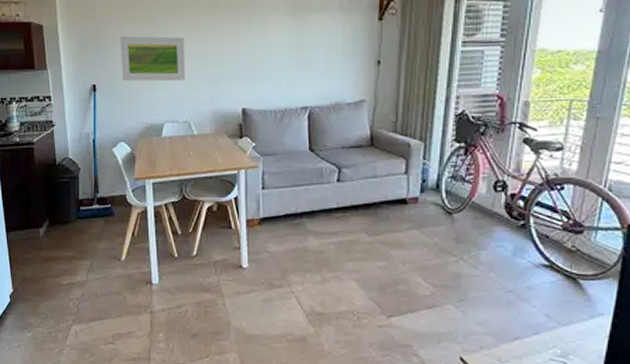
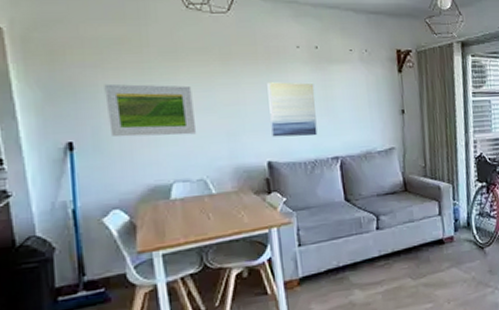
wall art: none [248,32,291,86] -> present [267,82,318,137]

